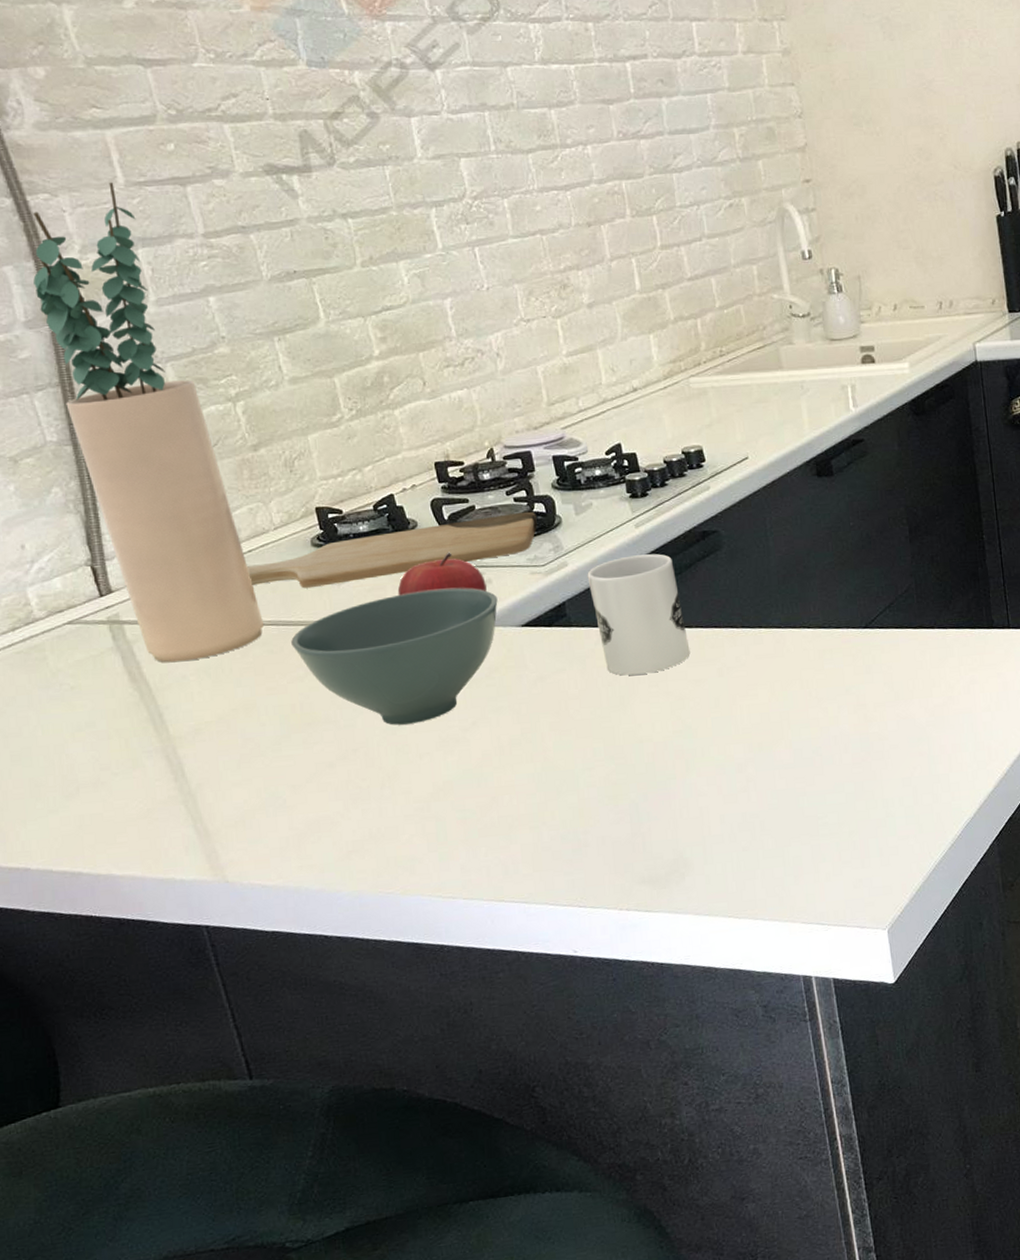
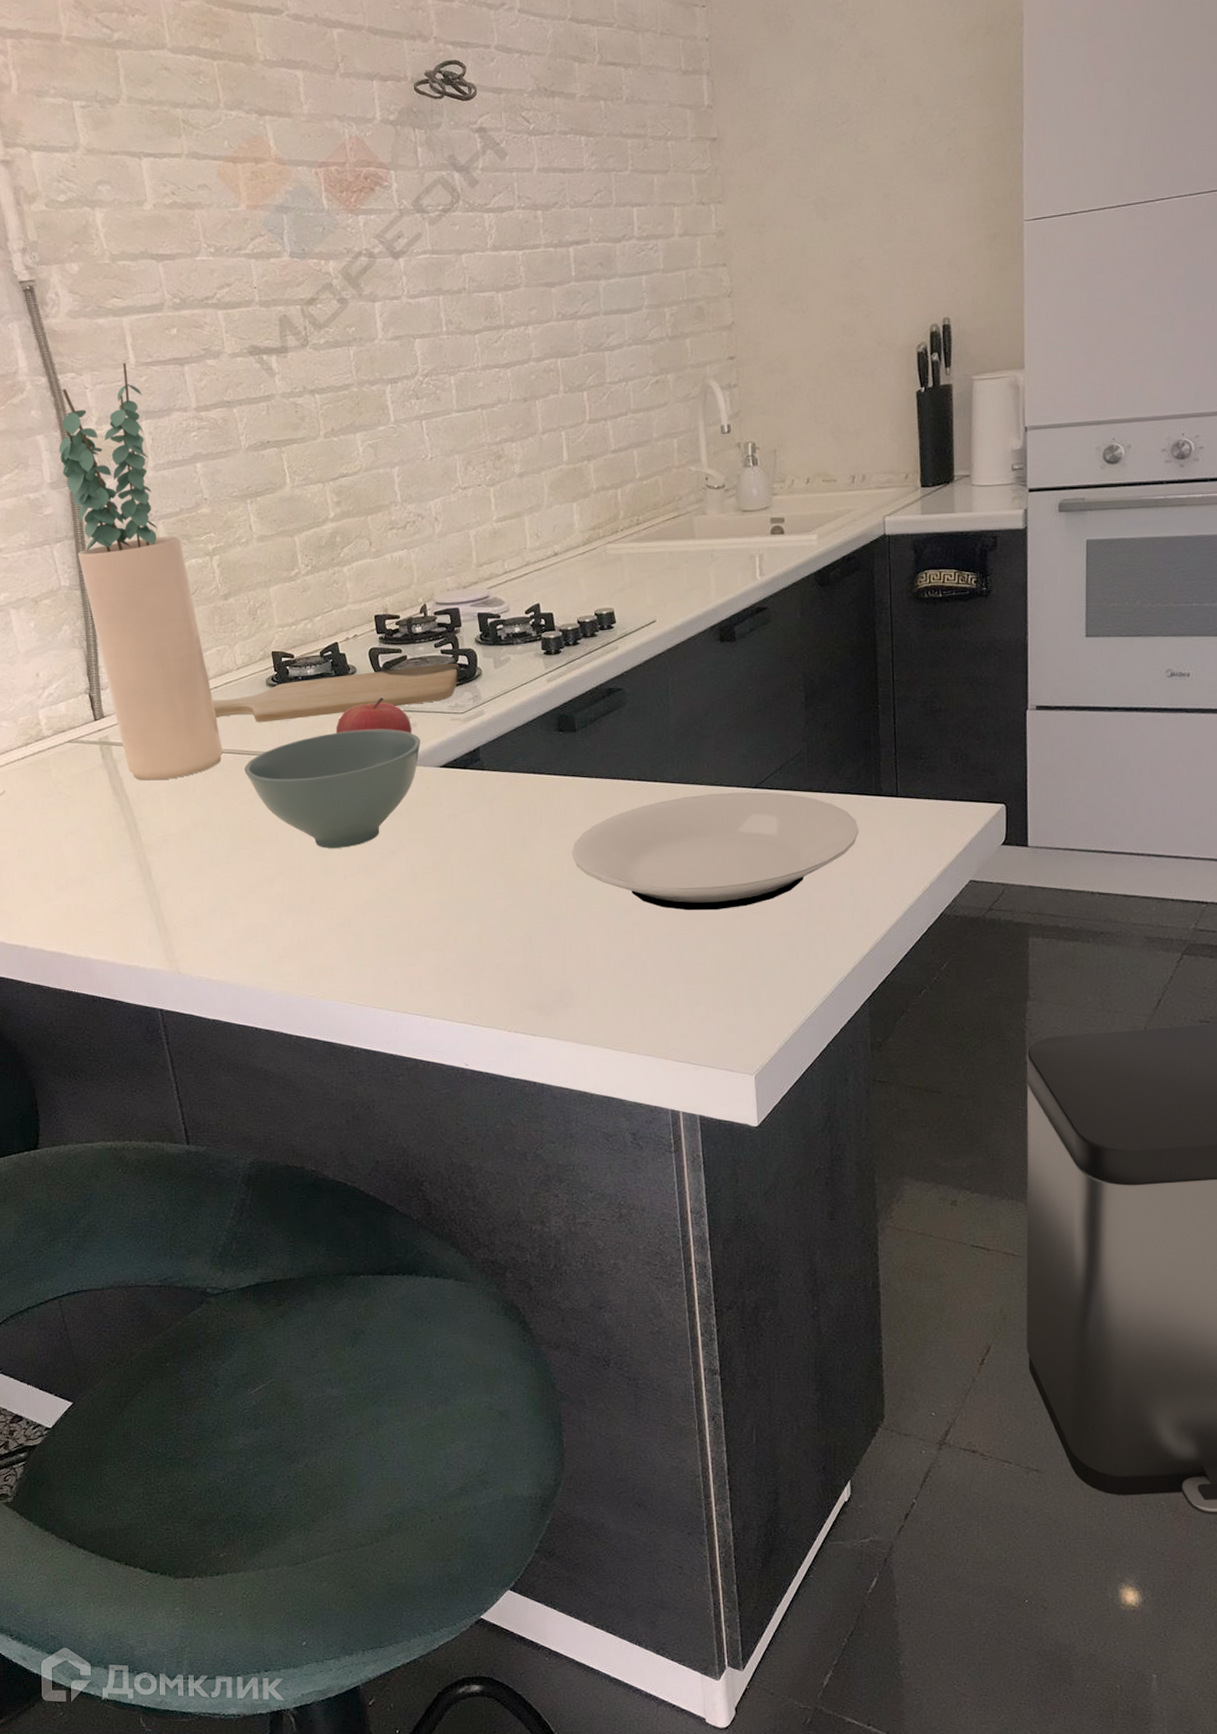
mug: present [587,554,691,676] -> none [501,707,589,818]
plate: none [675,631,974,762] -> present [572,792,859,911]

